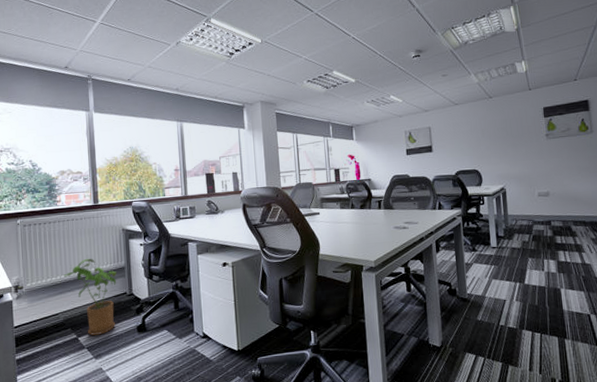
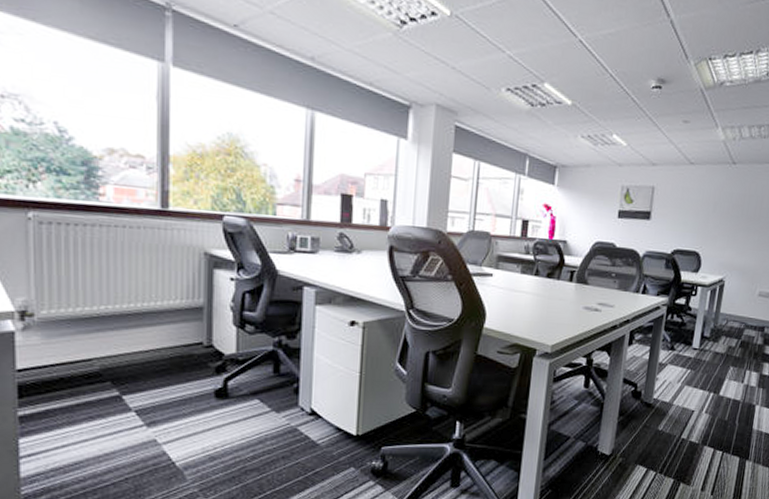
house plant: present [63,258,118,335] -> none [103,286,191,396]

